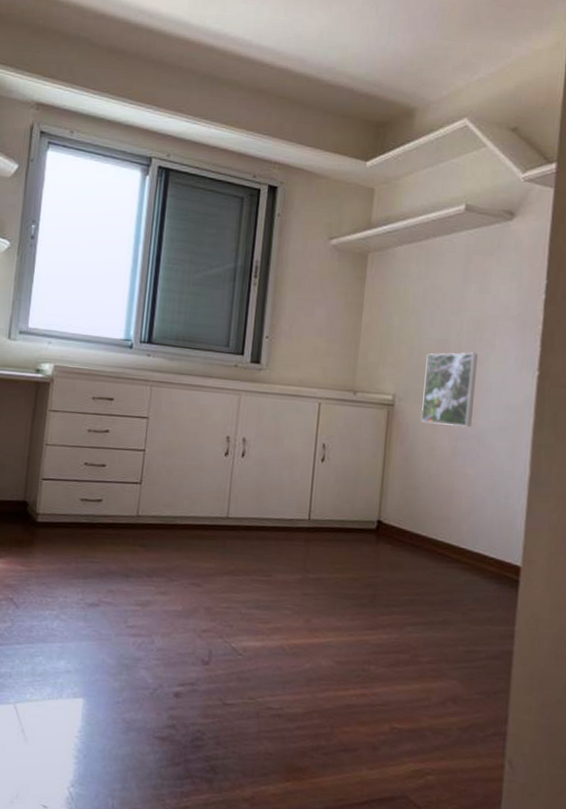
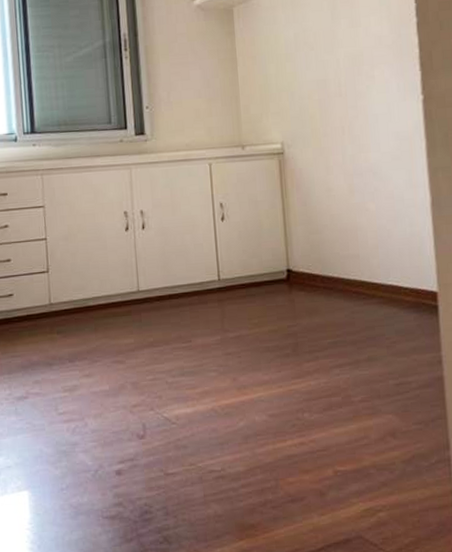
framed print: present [420,352,478,428] -> none [308,87,365,166]

